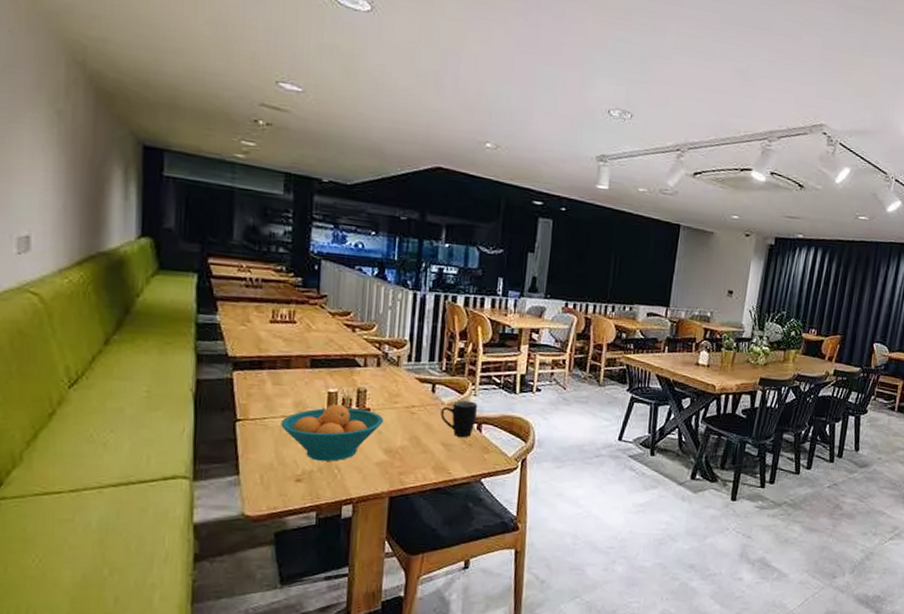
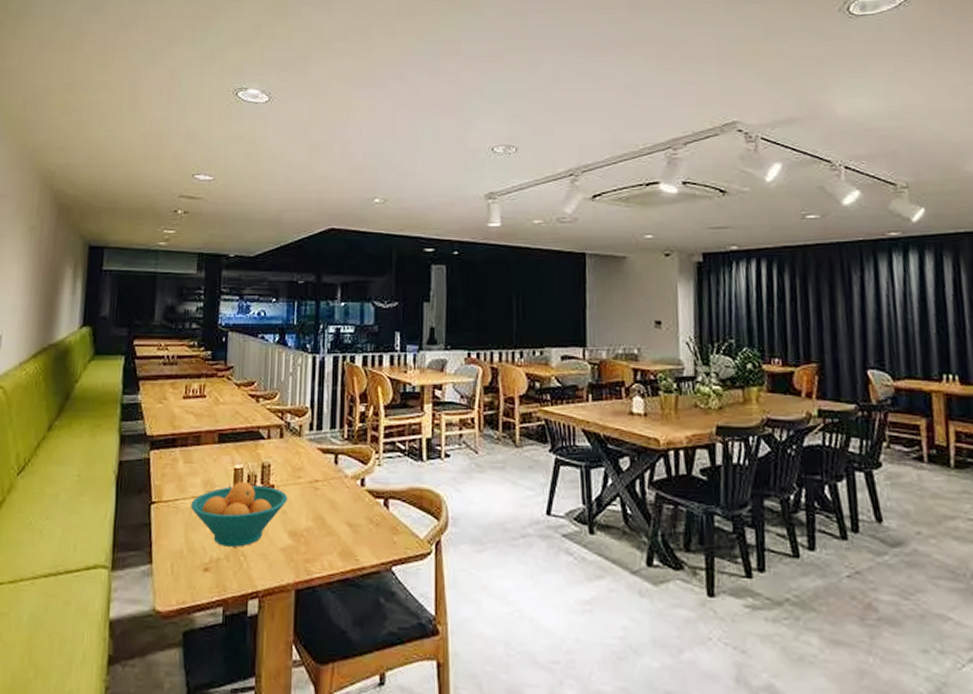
mug: present [440,400,477,437] -> none [345,472,382,515]

